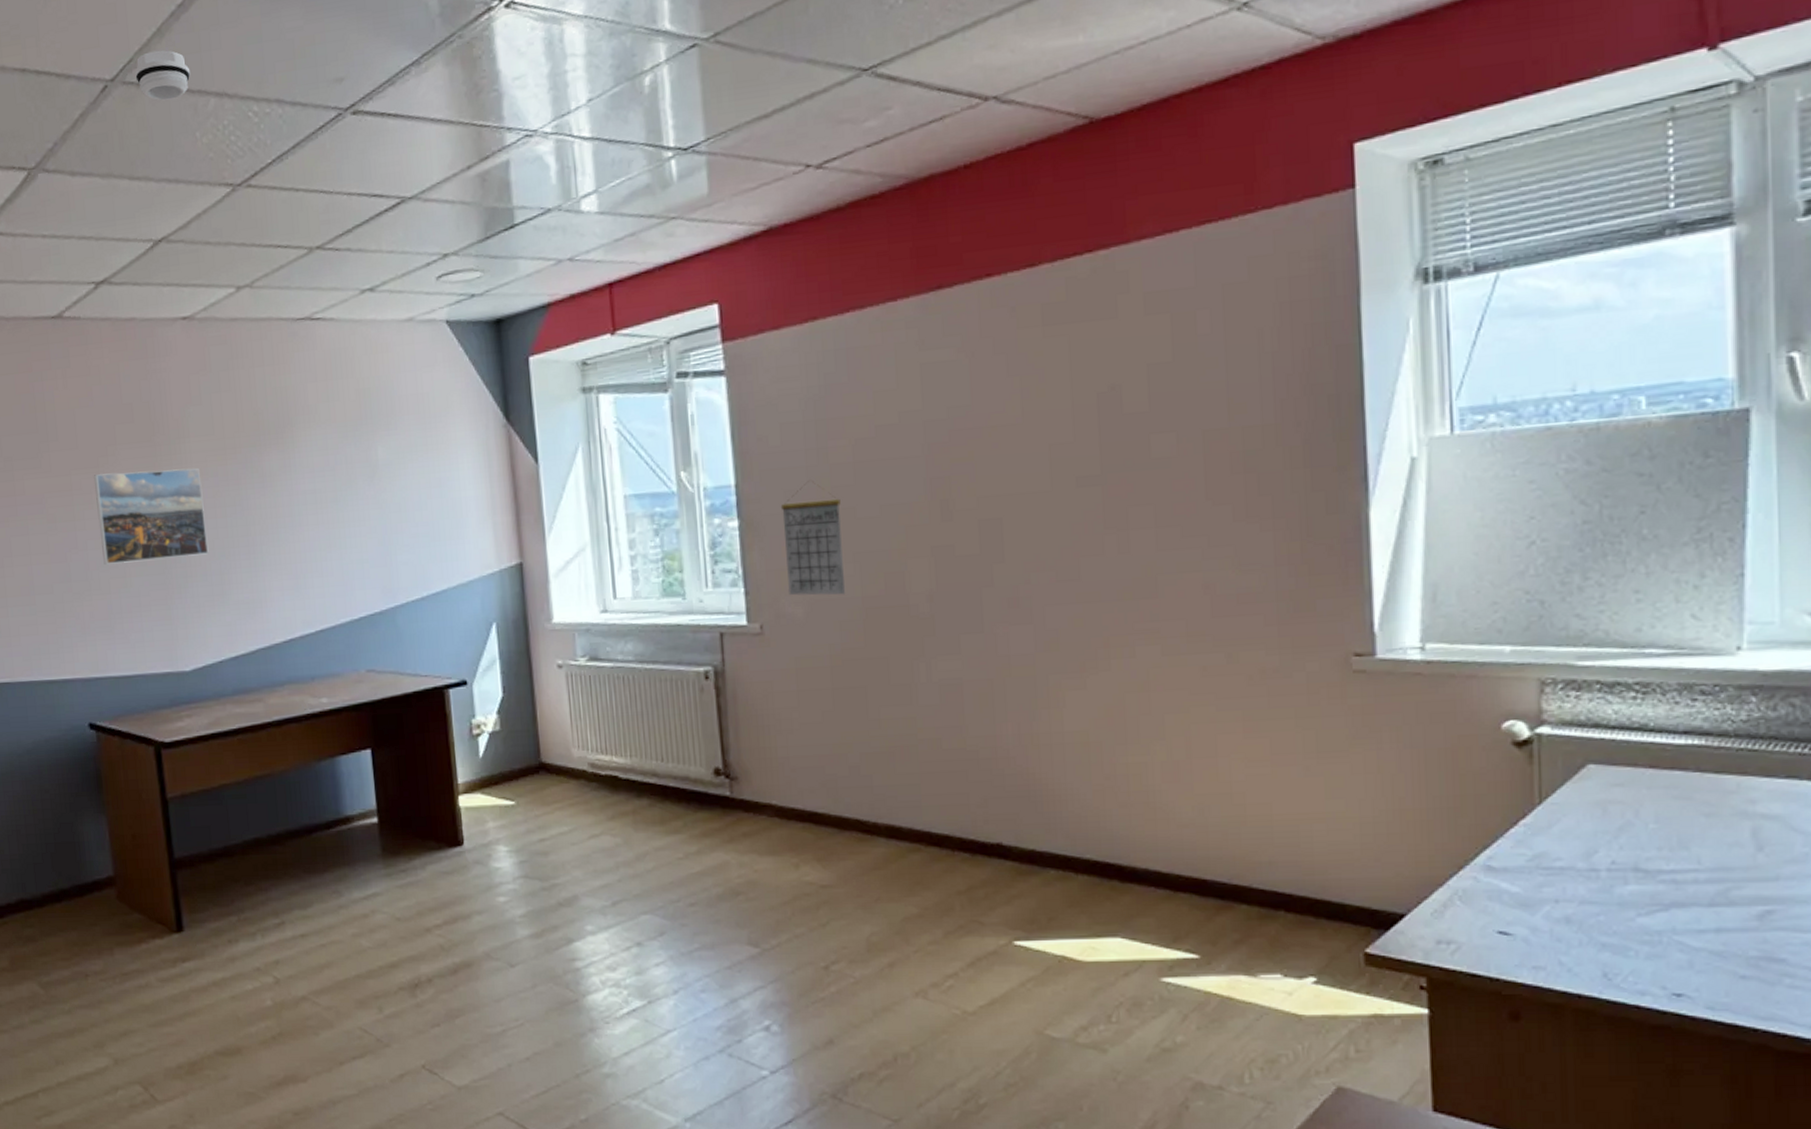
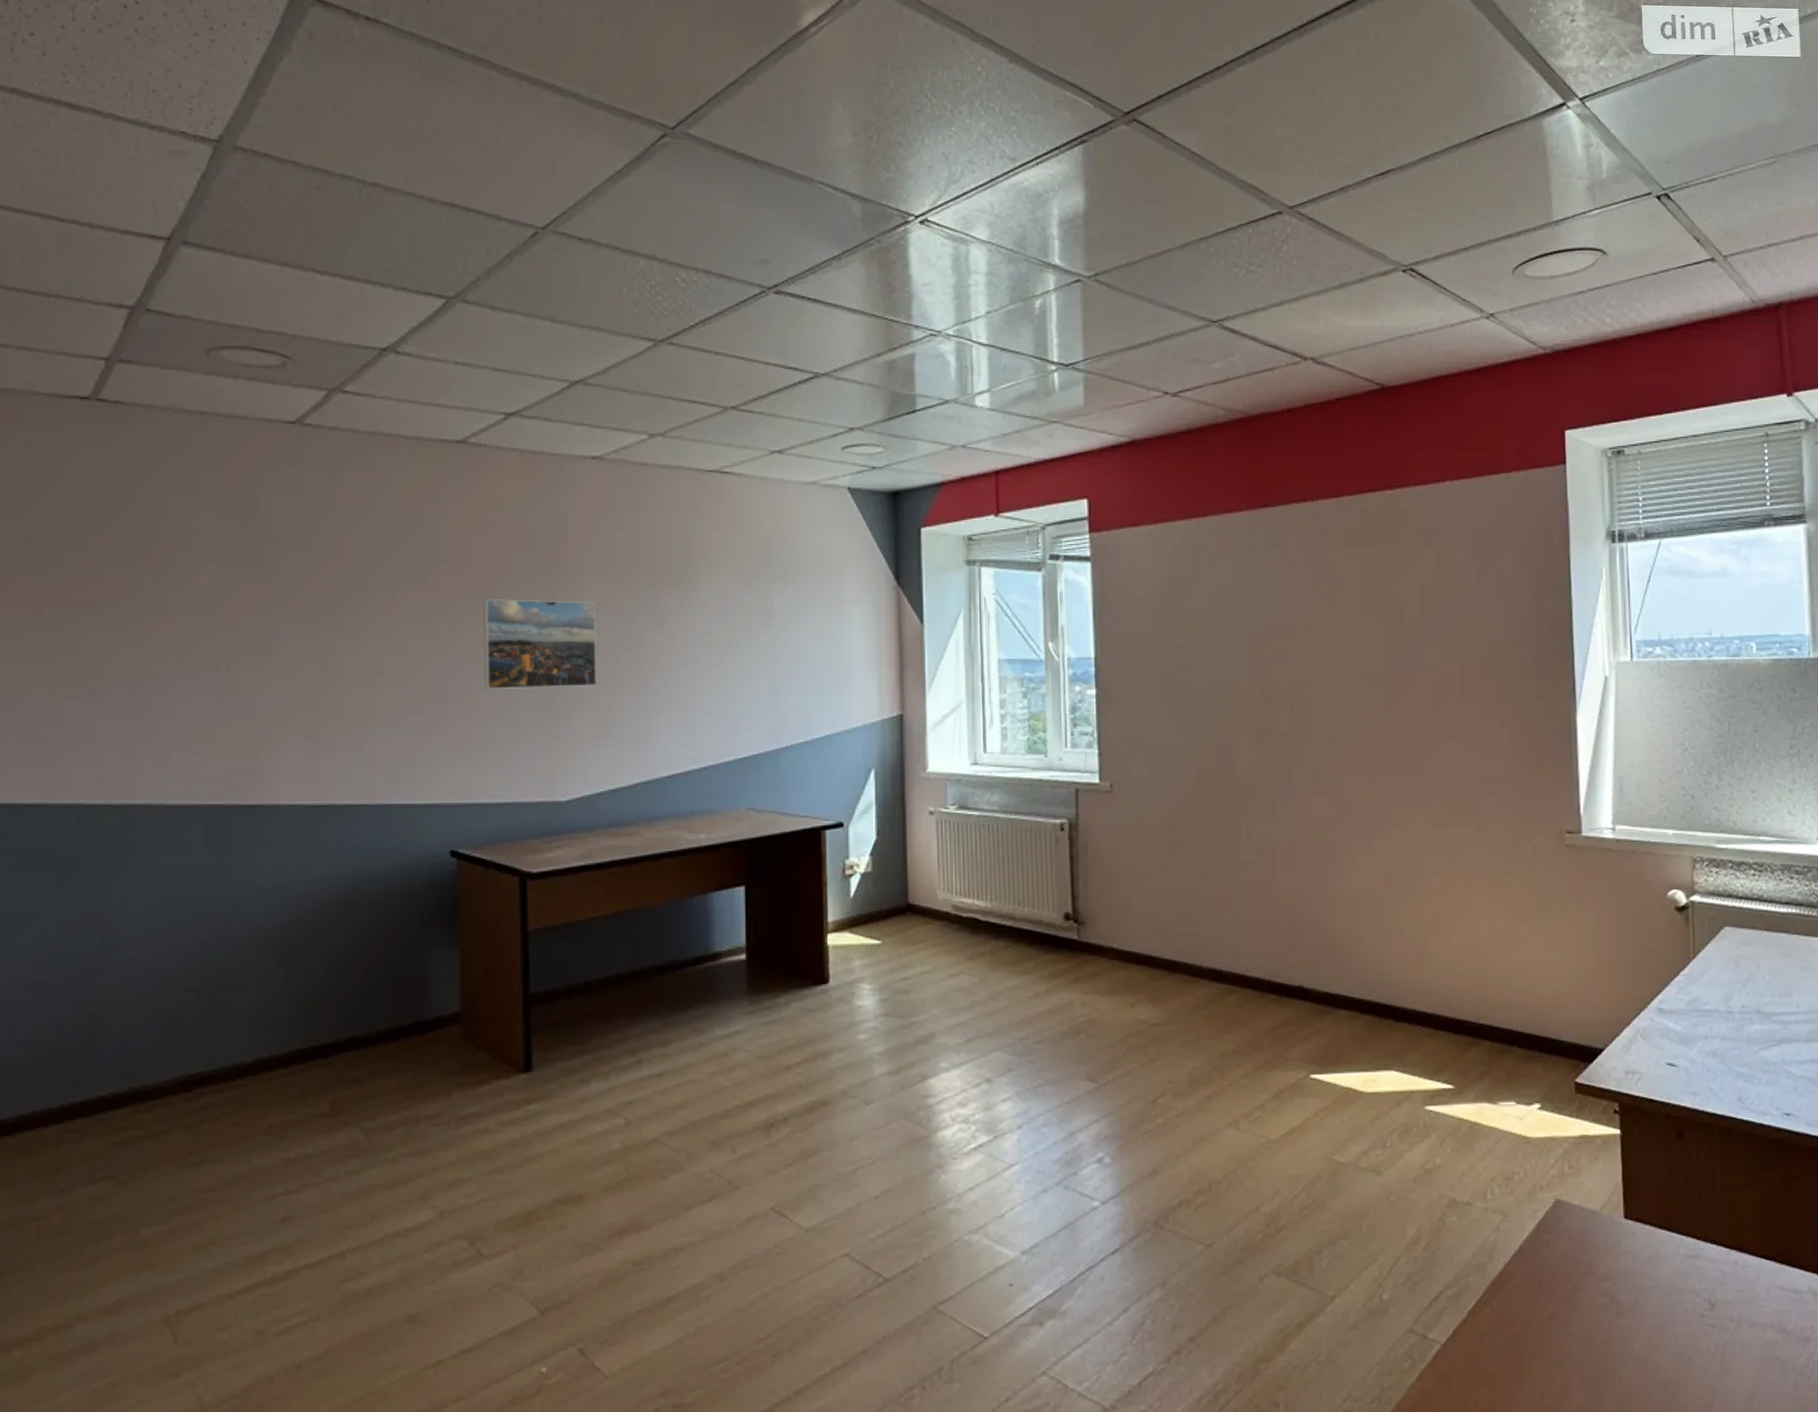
smoke detector: present [135,50,191,101] -> none [567,208,623,255]
calendar: present [780,480,846,596] -> none [1132,659,1183,761]

